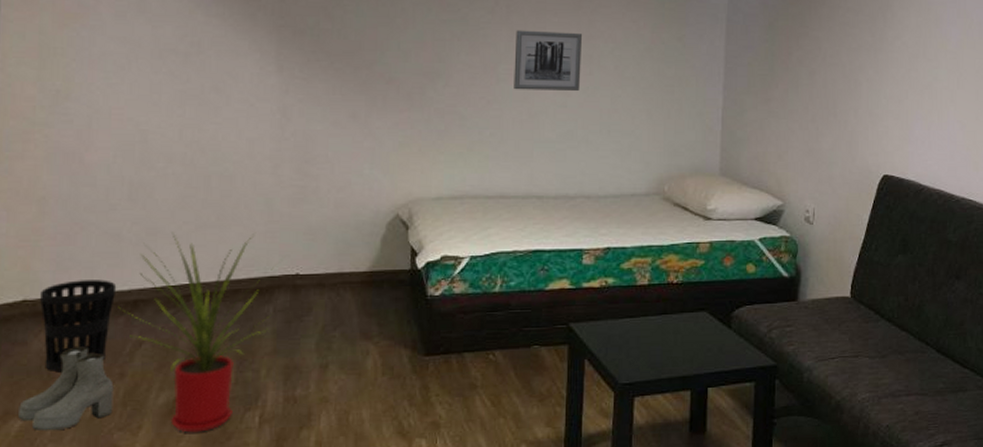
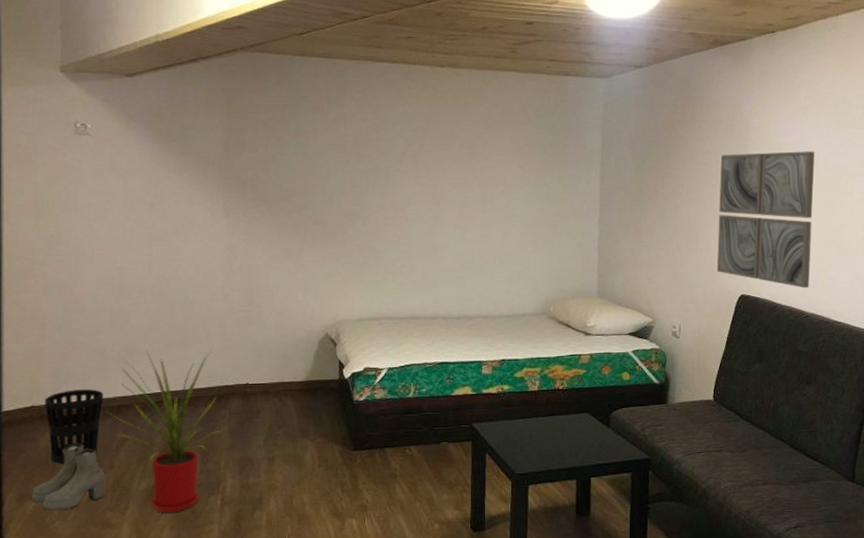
wall art: present [514,30,582,91] -> none [420,177,477,228]
wall art: none [856,12,969,169] -> present [716,151,815,289]

